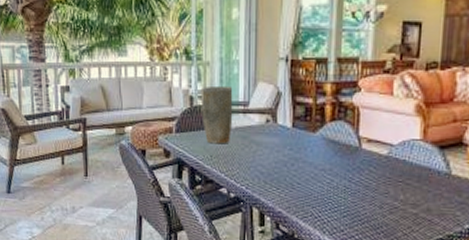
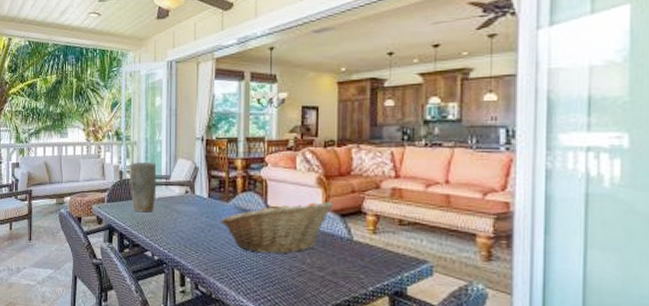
fruit basket: none [306,131,434,190] -> present [221,201,335,254]

